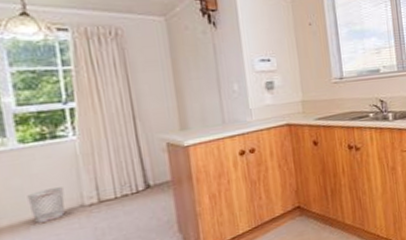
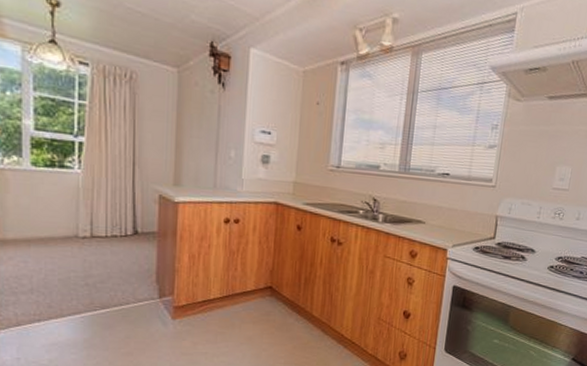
wastebasket: present [27,187,65,223] -> none [32,213,63,244]

